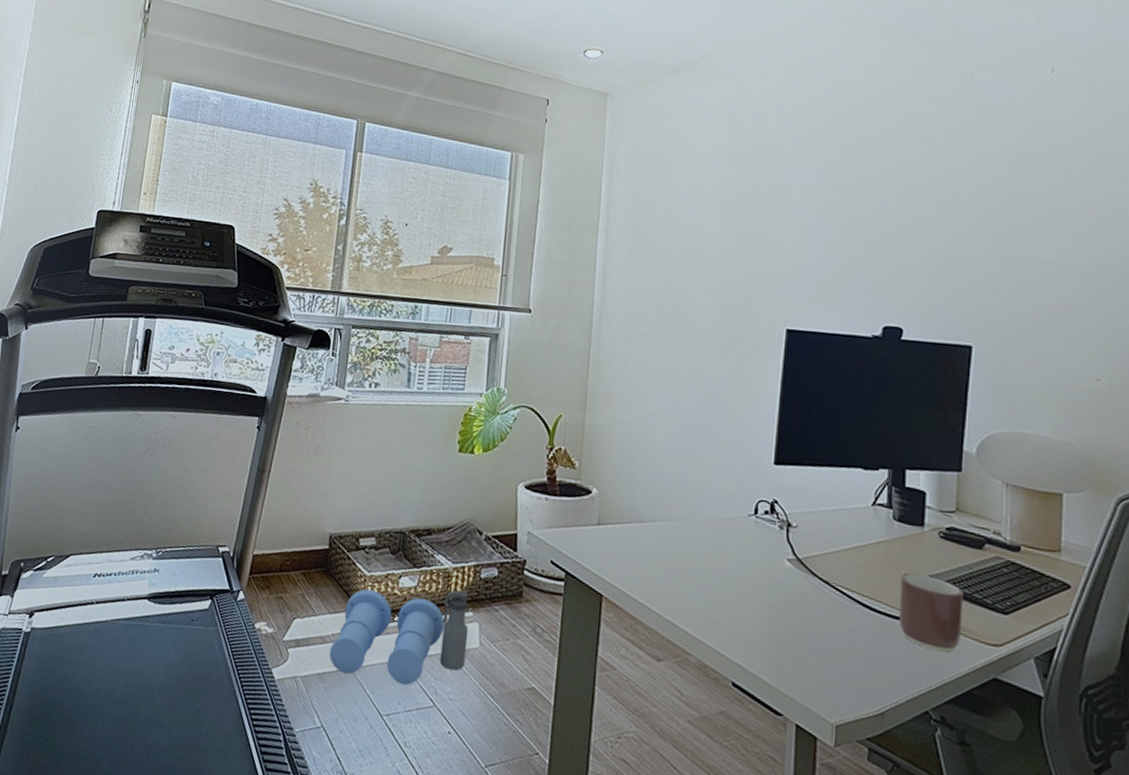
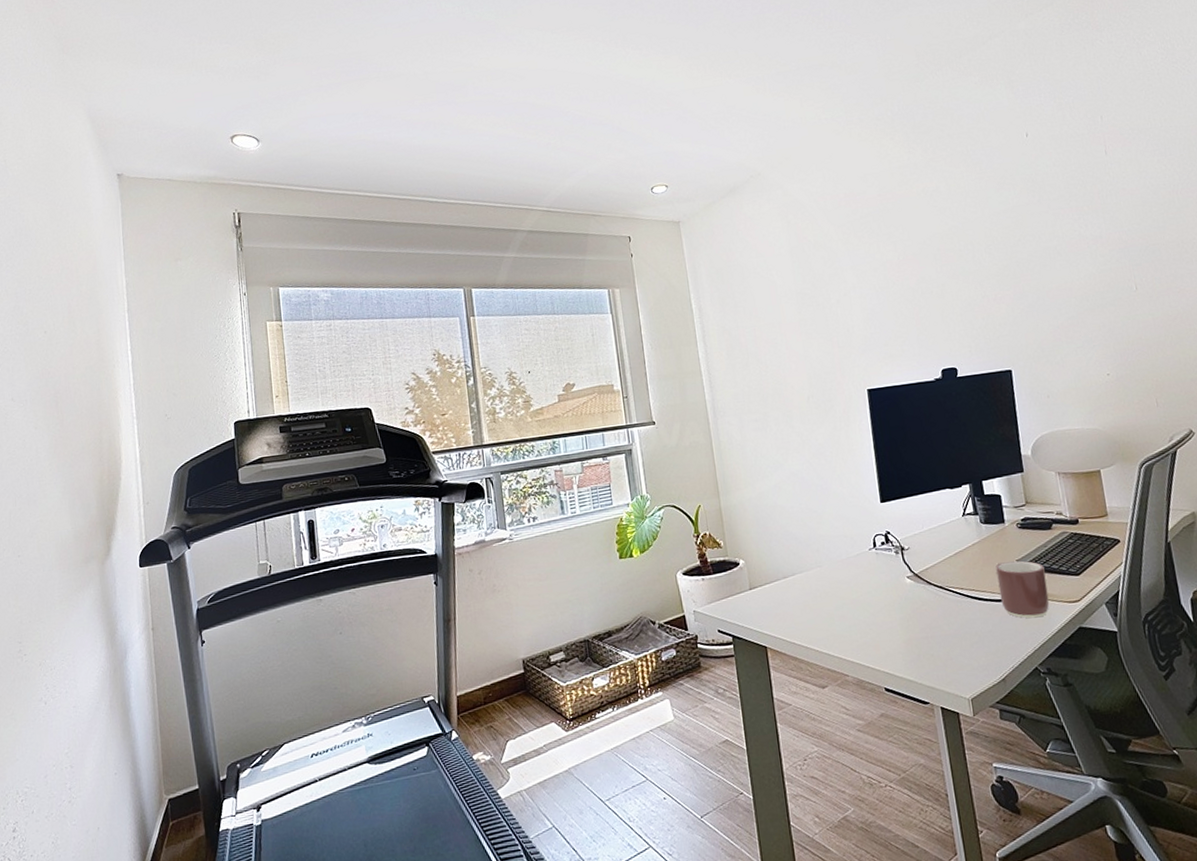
dumbbells: present [329,589,445,685] -> none [545,691,641,776]
water bottle: present [439,590,469,671] -> none [635,676,665,746]

